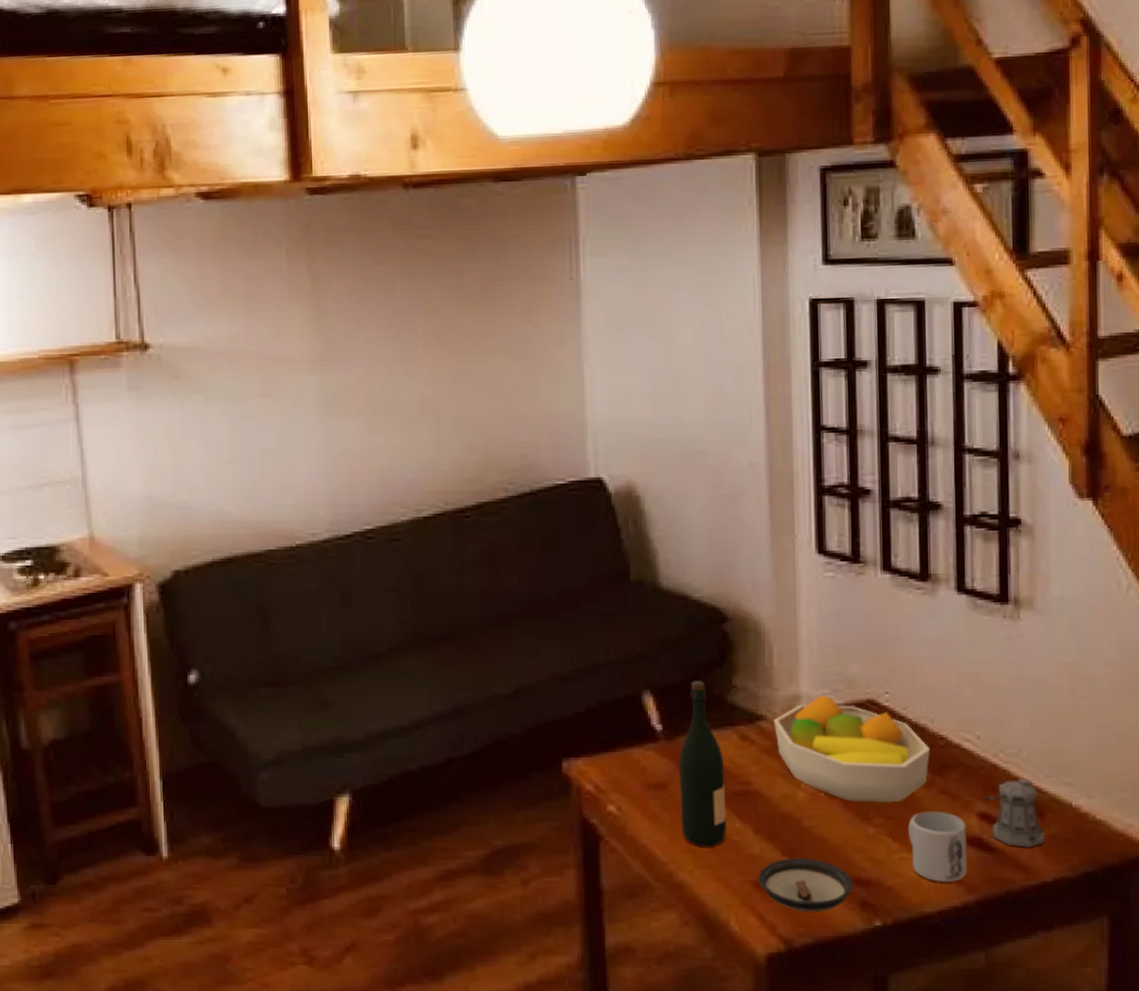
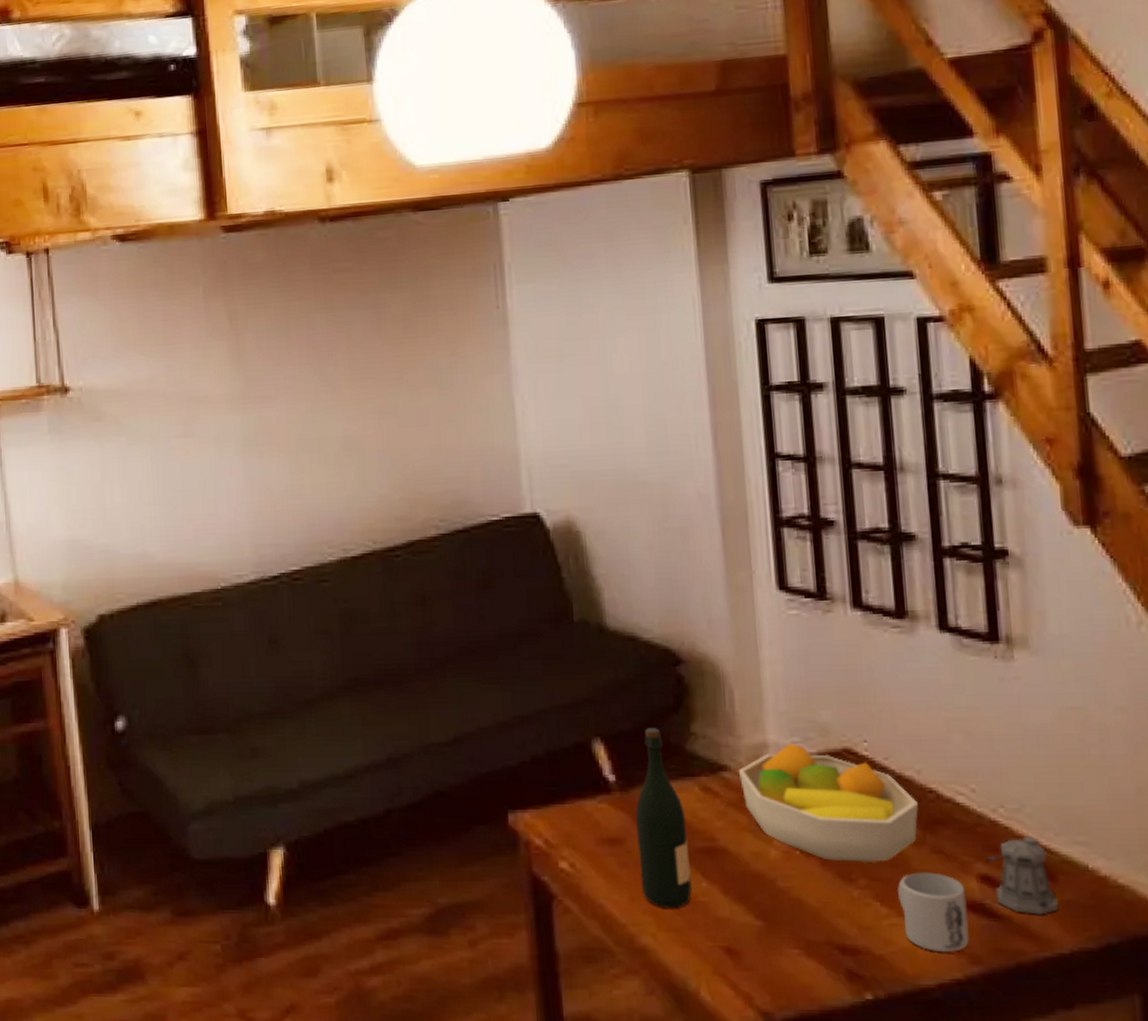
saucer: present [758,858,853,913] -> none [729,922,839,984]

